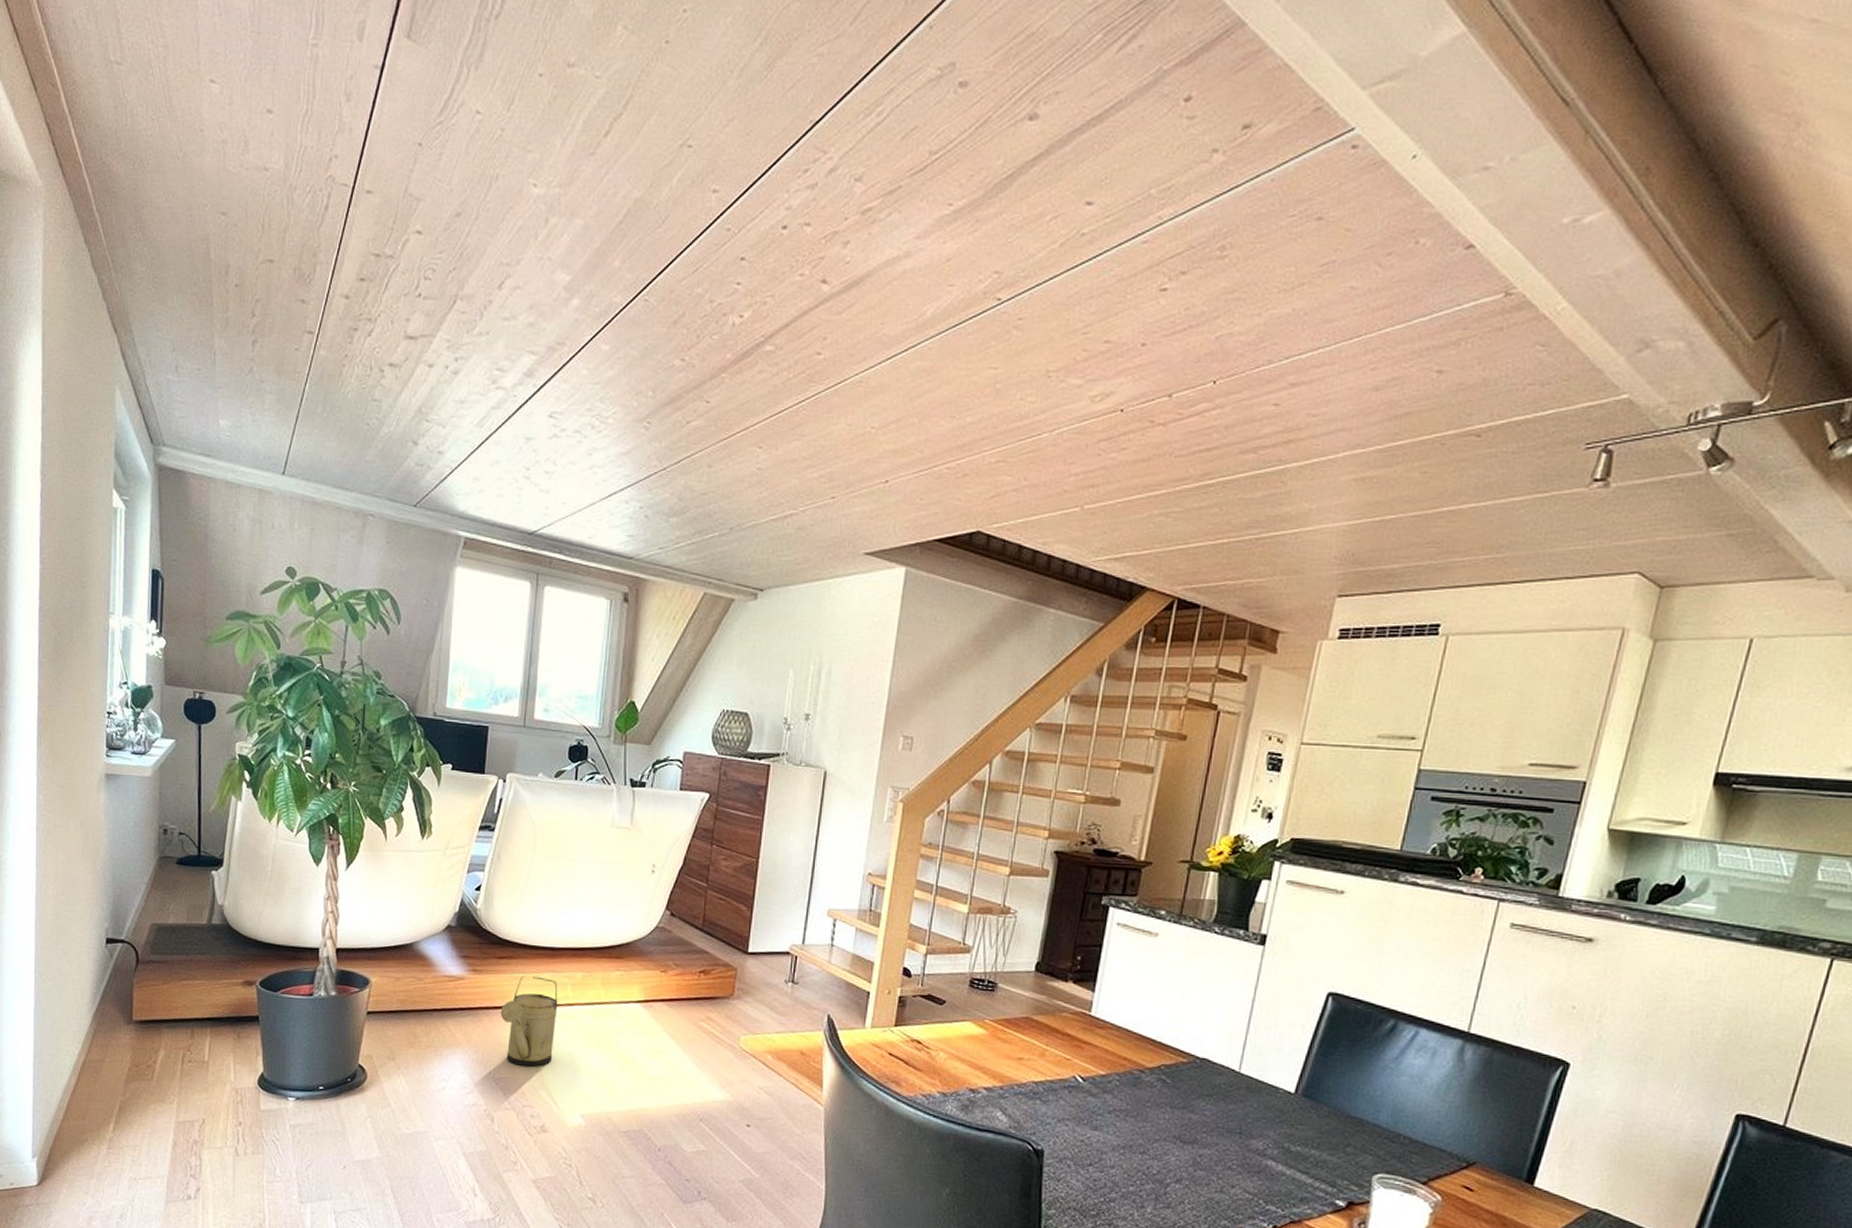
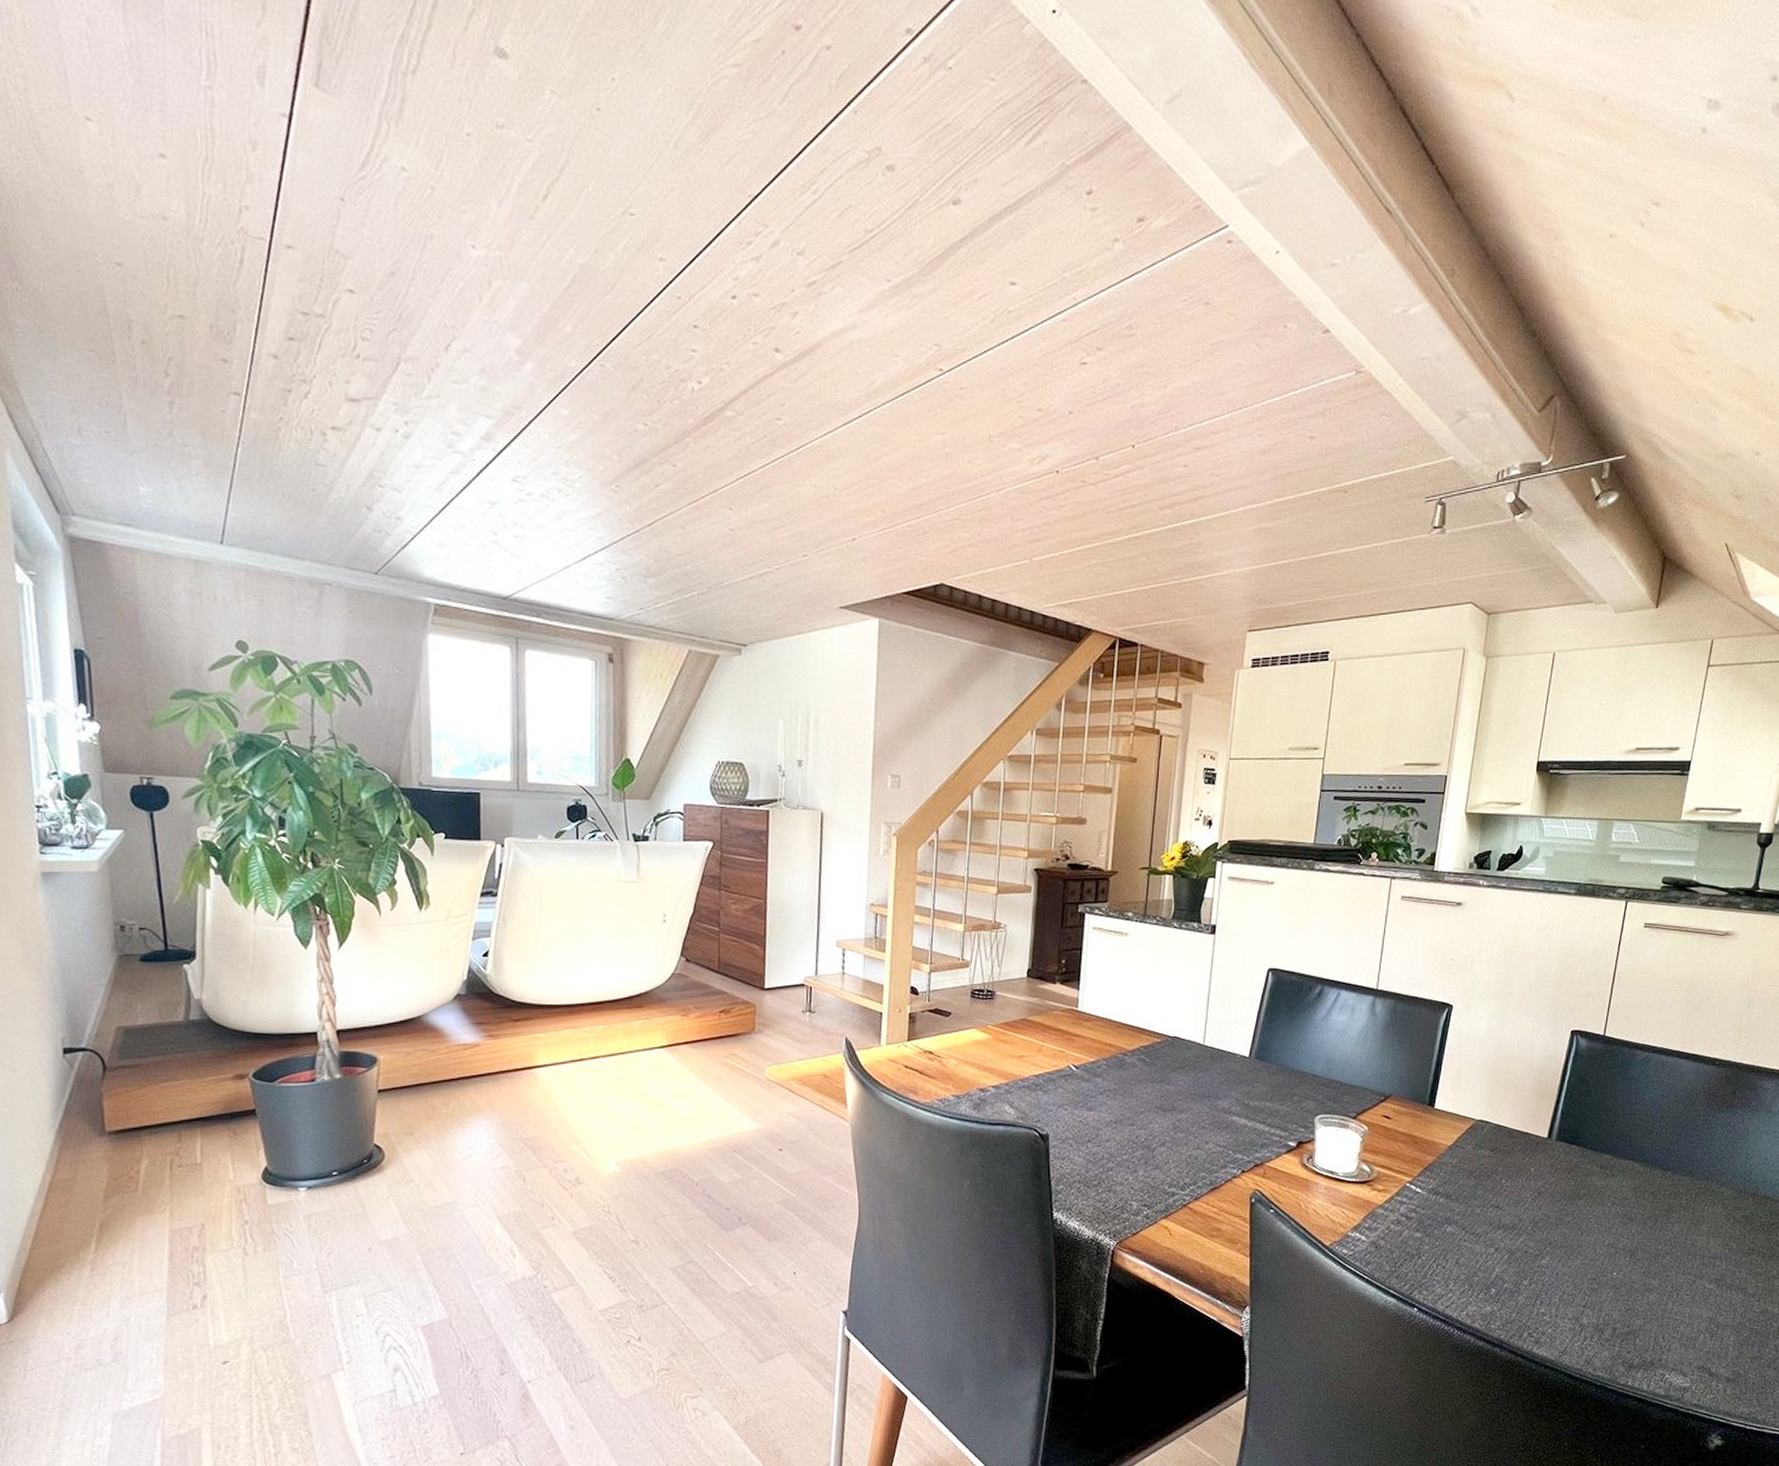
watering can: present [500,975,558,1067] -> none [521,1034,581,1123]

